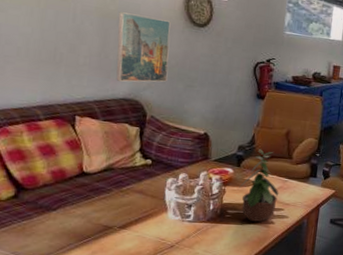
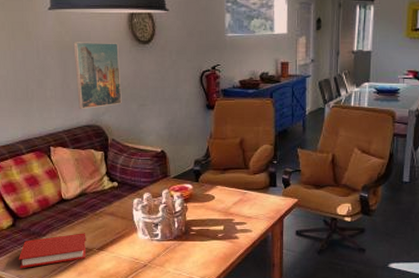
book: none [16,209,107,245] -> present [18,233,86,269]
potted plant: present [237,149,279,223] -> none [199,161,240,238]

